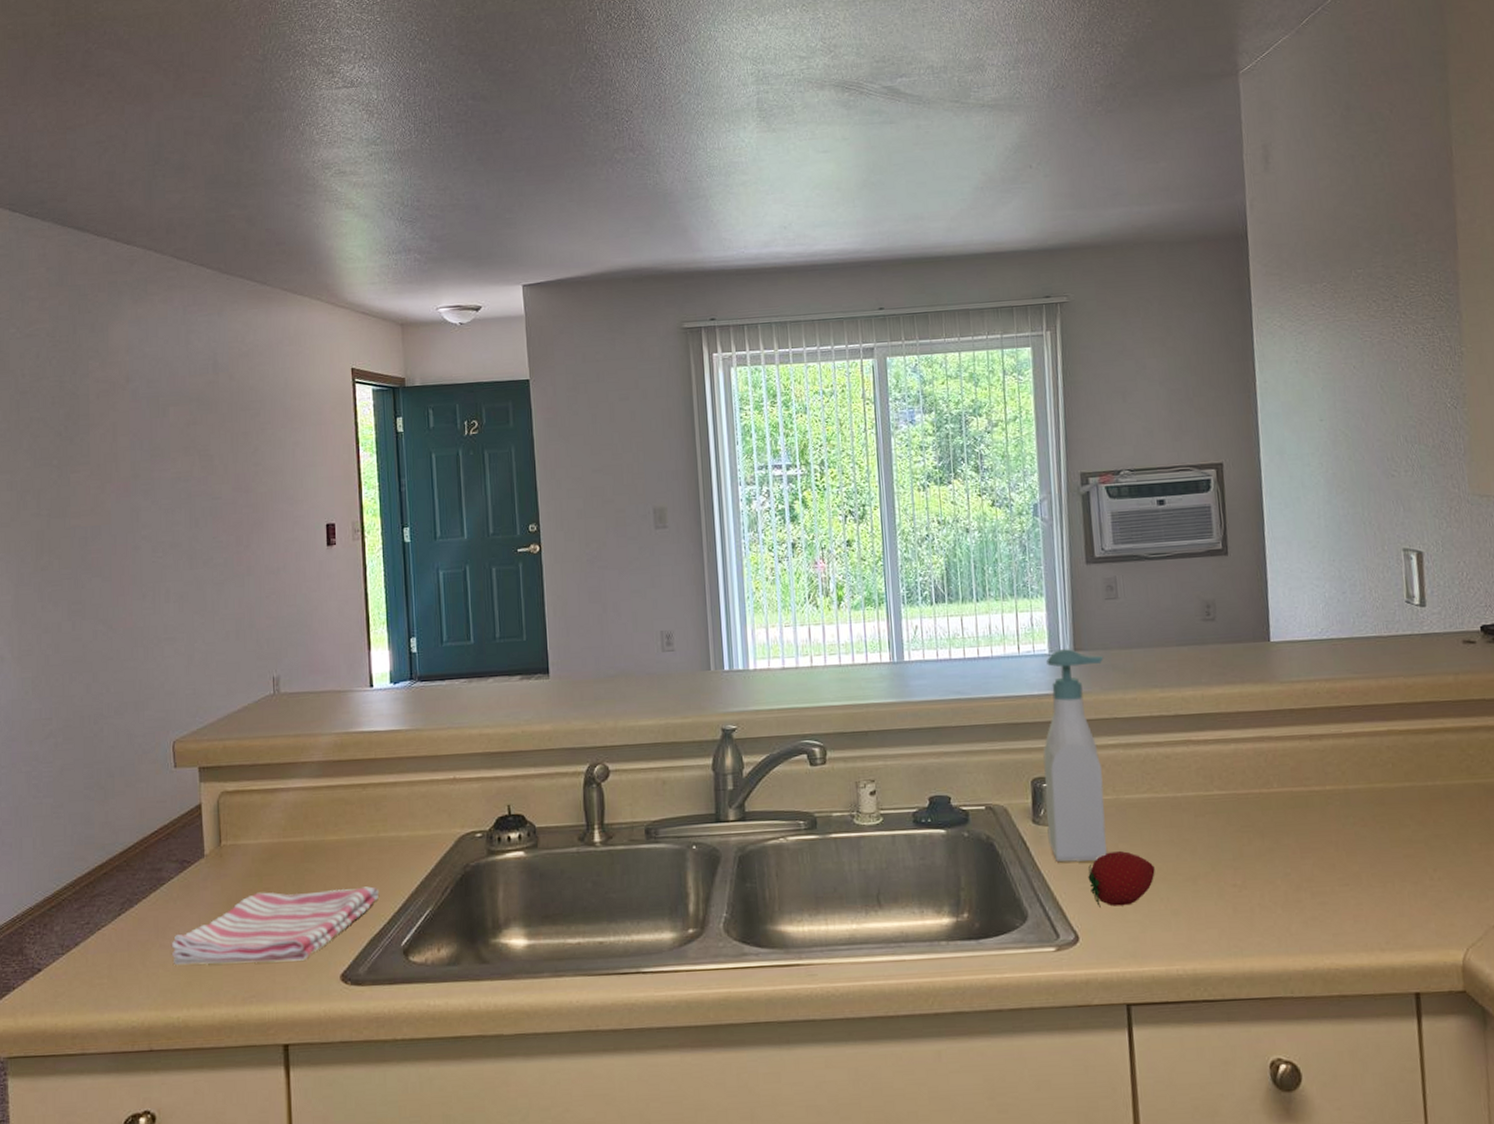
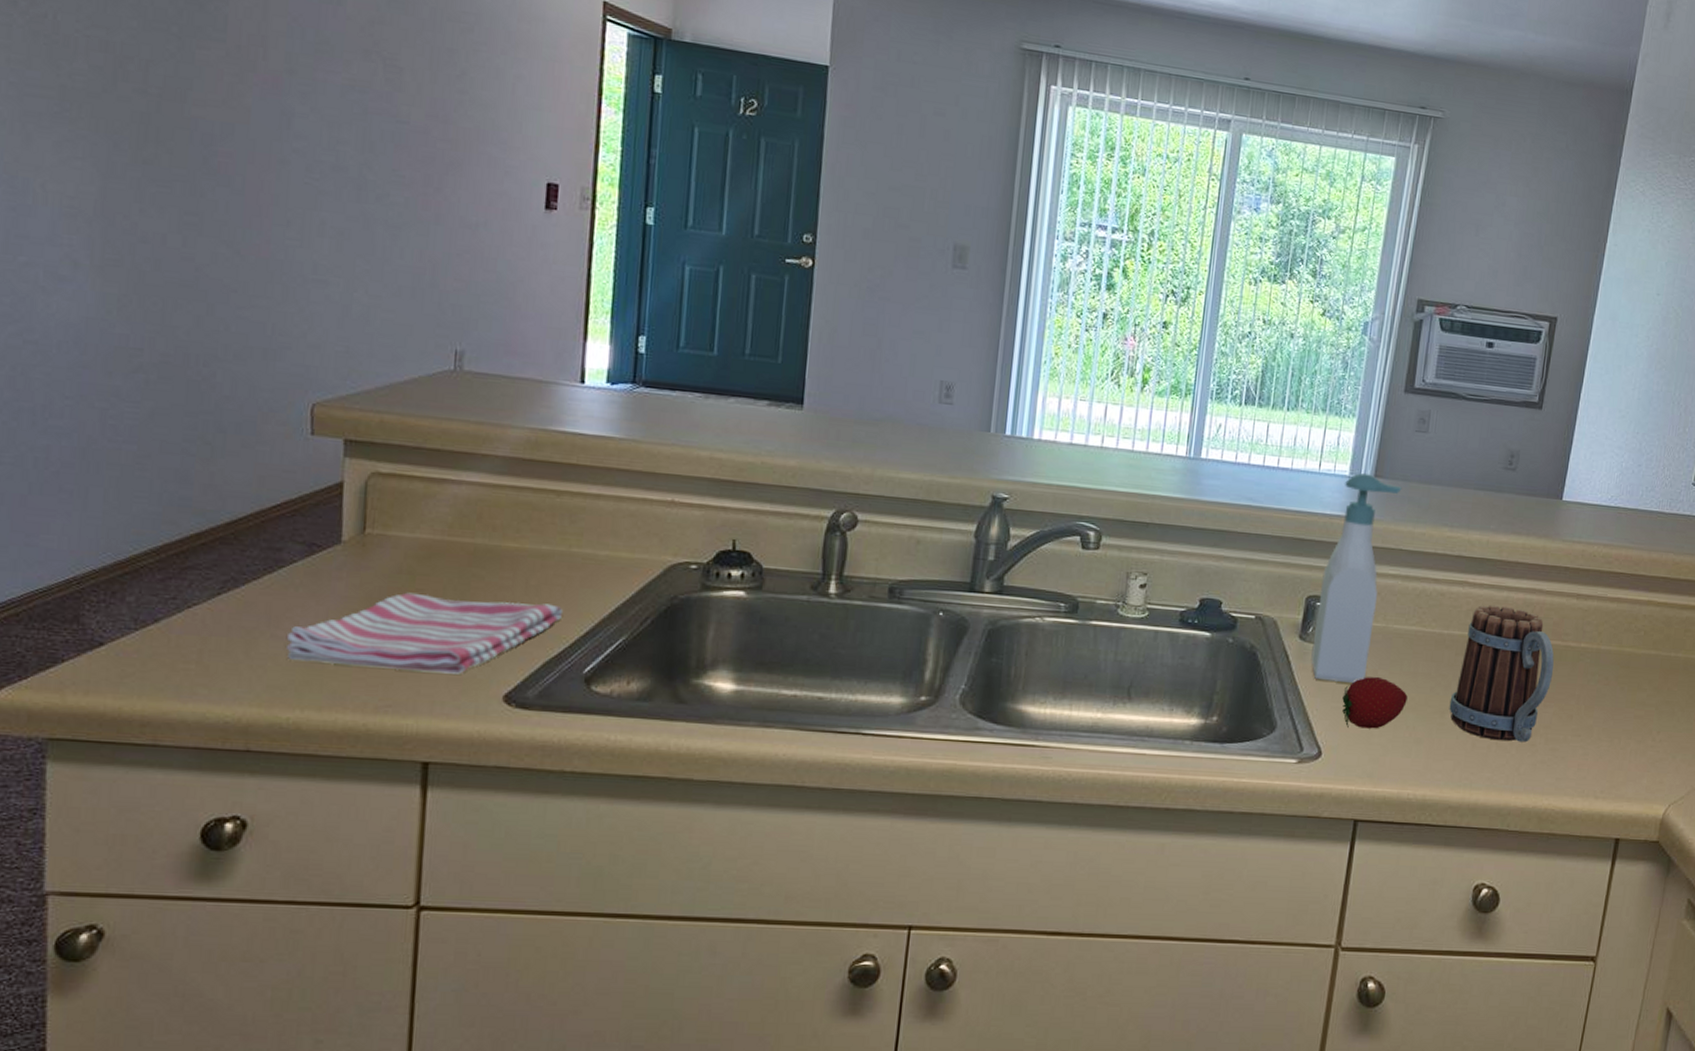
mug: none [1199,758,1304,902] -> present [1449,604,1554,743]

